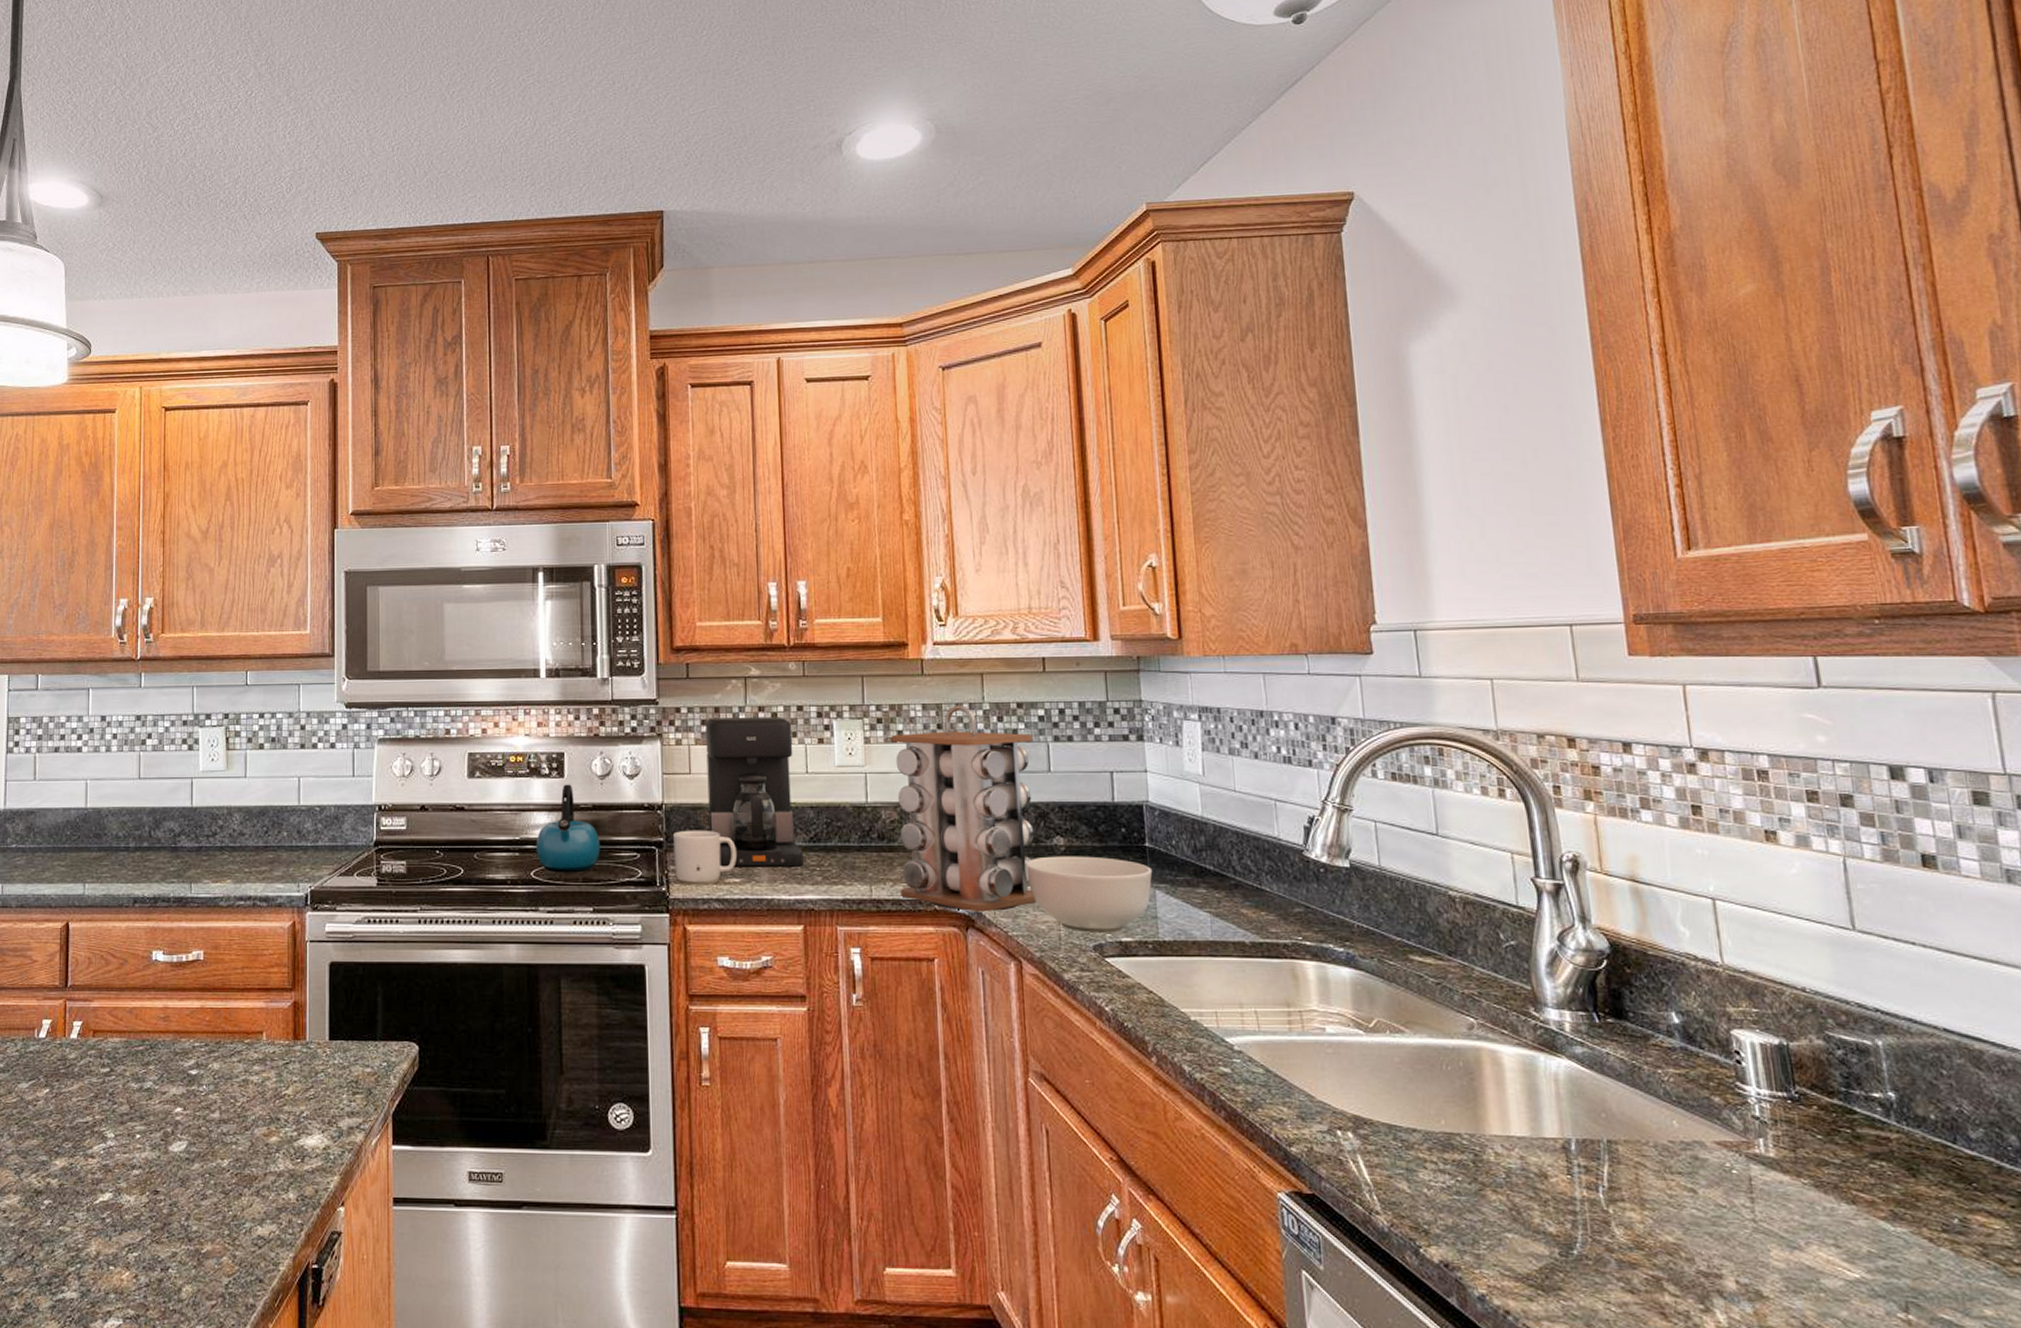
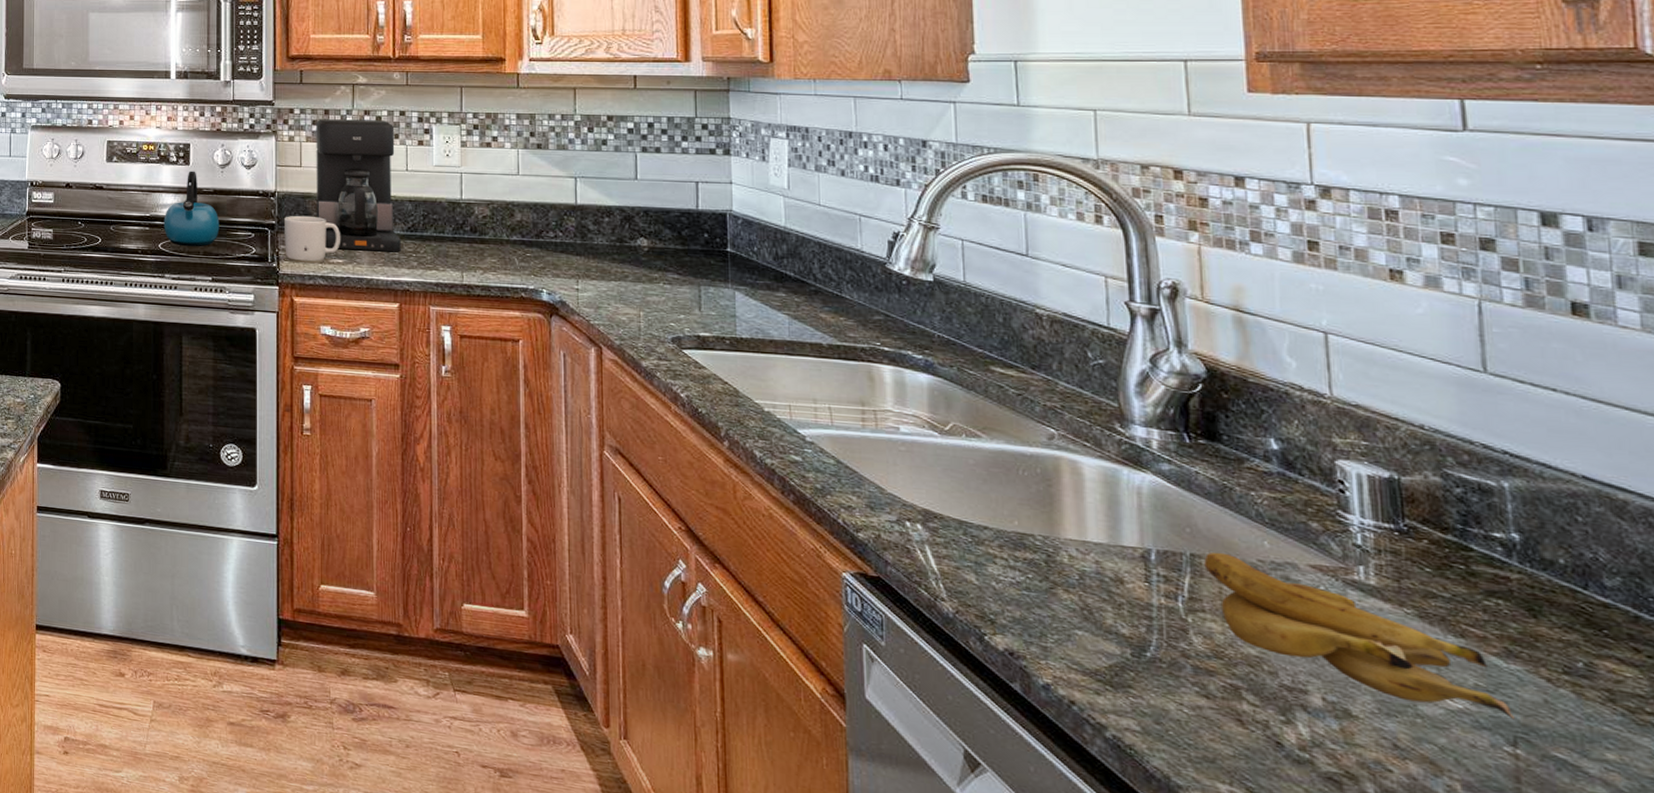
spice rack: present [892,706,1037,912] -> none [487,116,621,302]
bowl: present [1025,856,1153,933] -> none [608,255,733,328]
banana: none [1620,1136,1906,1285] -> present [1204,552,1516,720]

